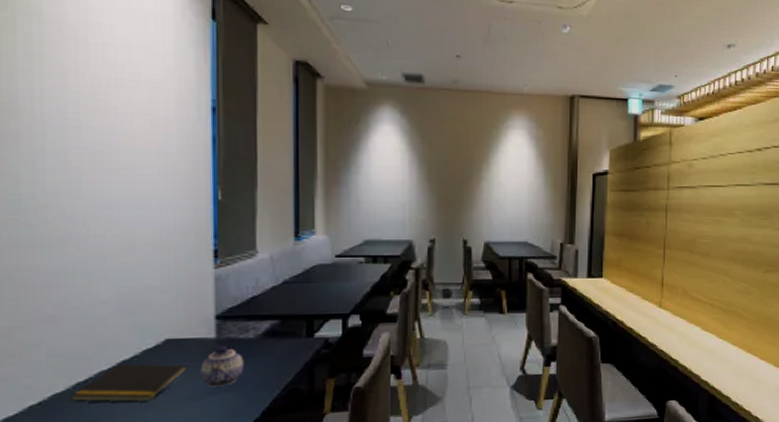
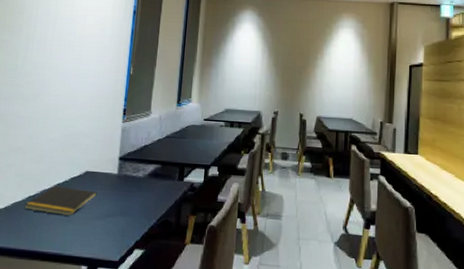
teapot: present [200,346,244,387] -> none [104,181,134,212]

